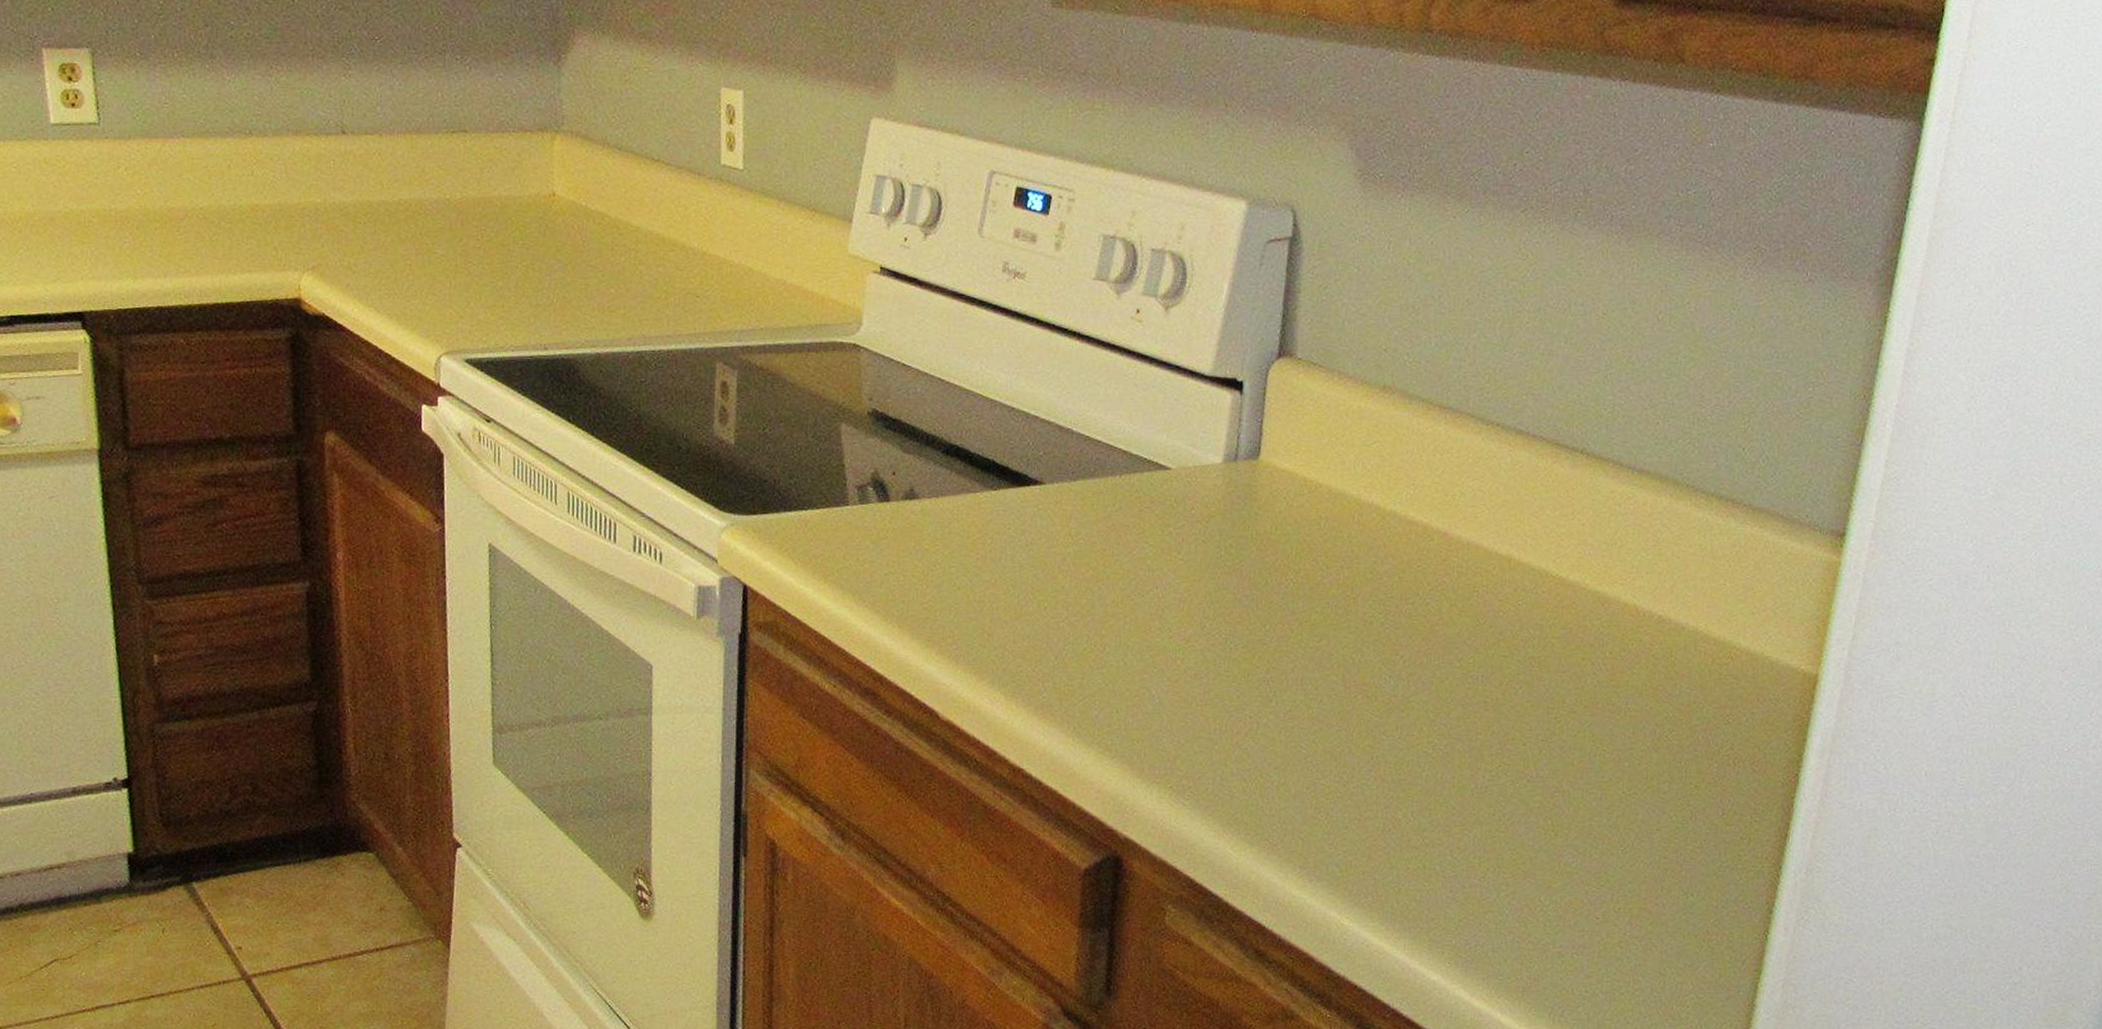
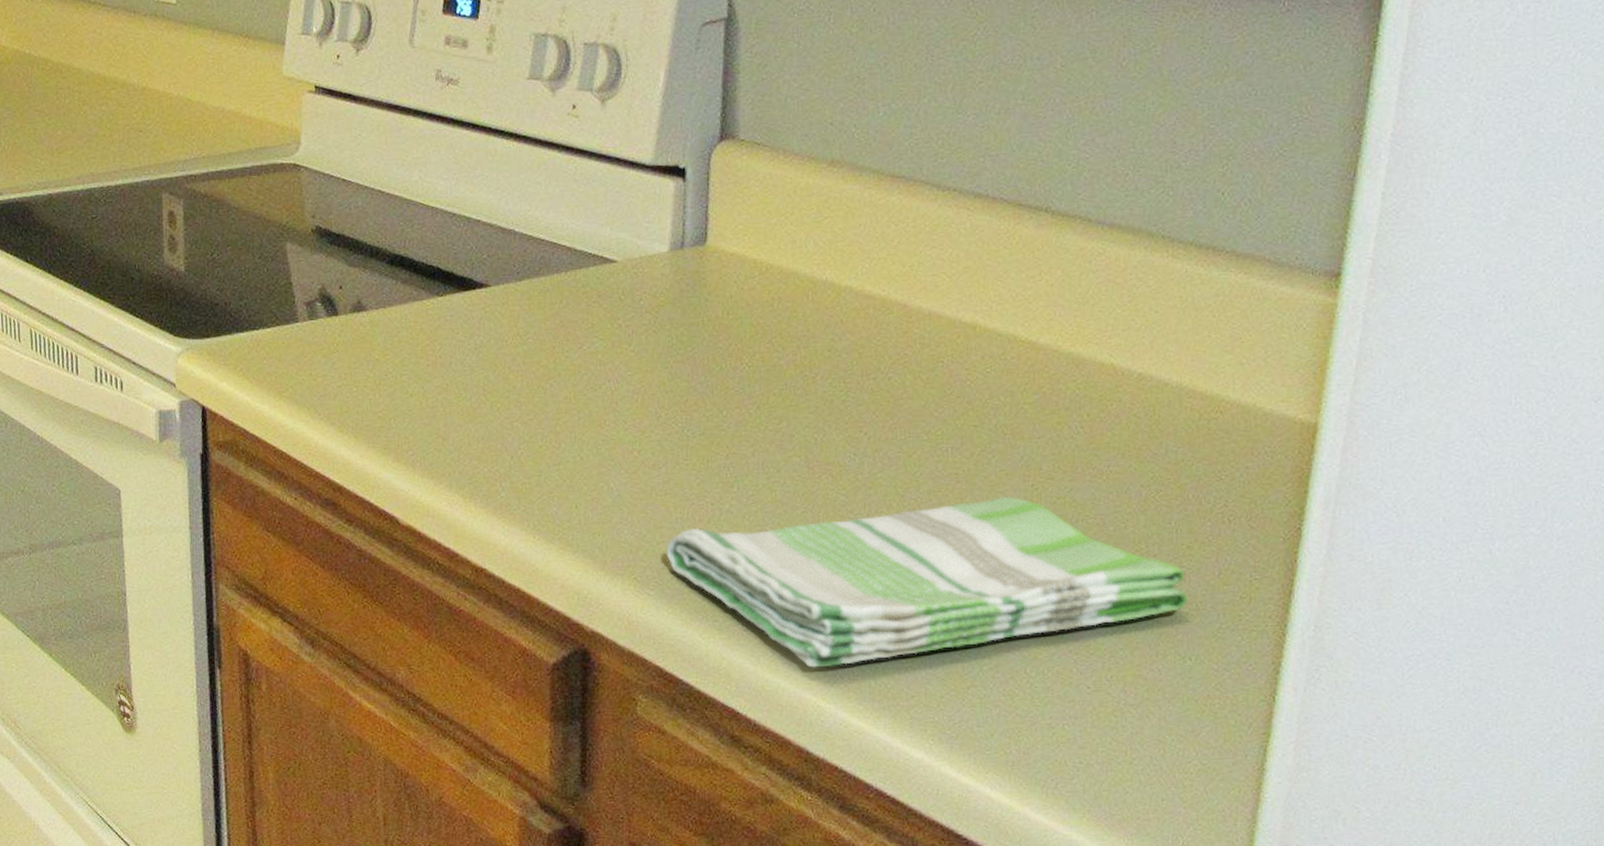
dish towel: none [1202,726,1693,886] -> present [666,496,1189,668]

